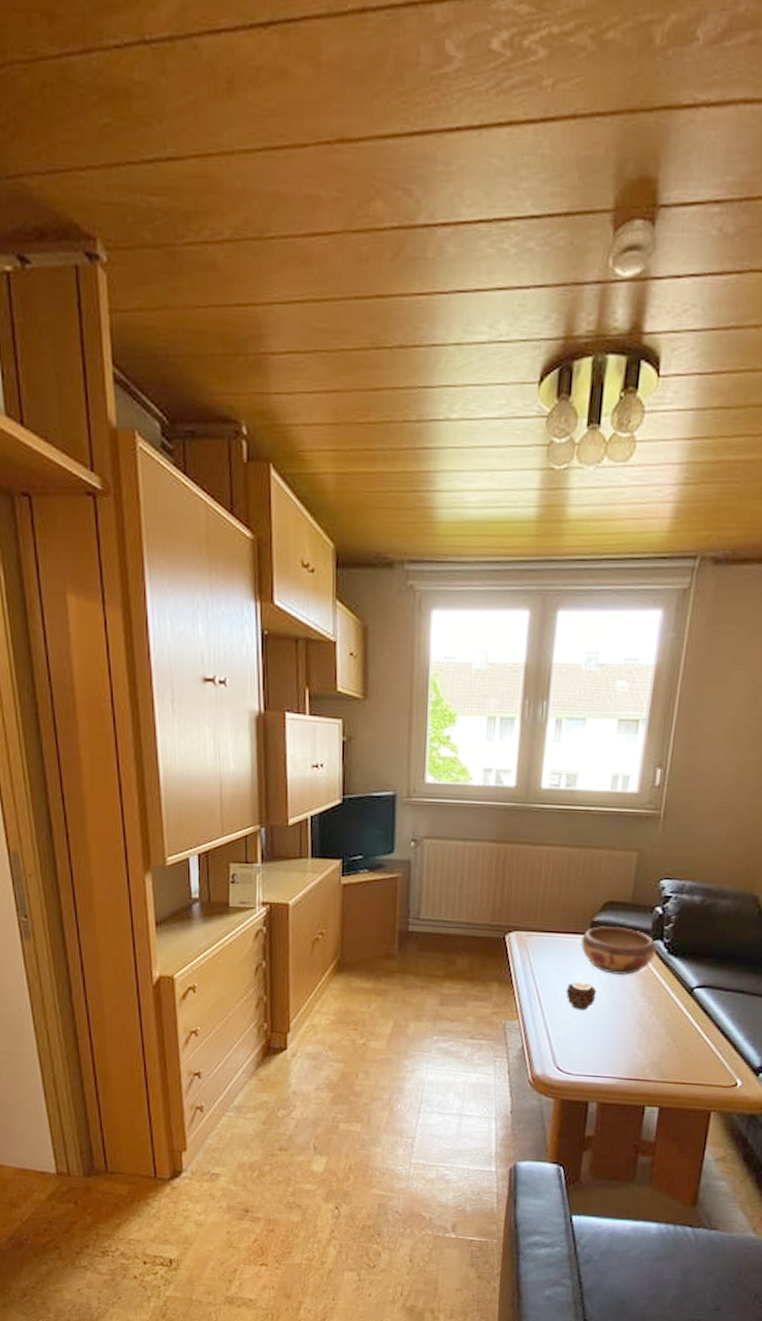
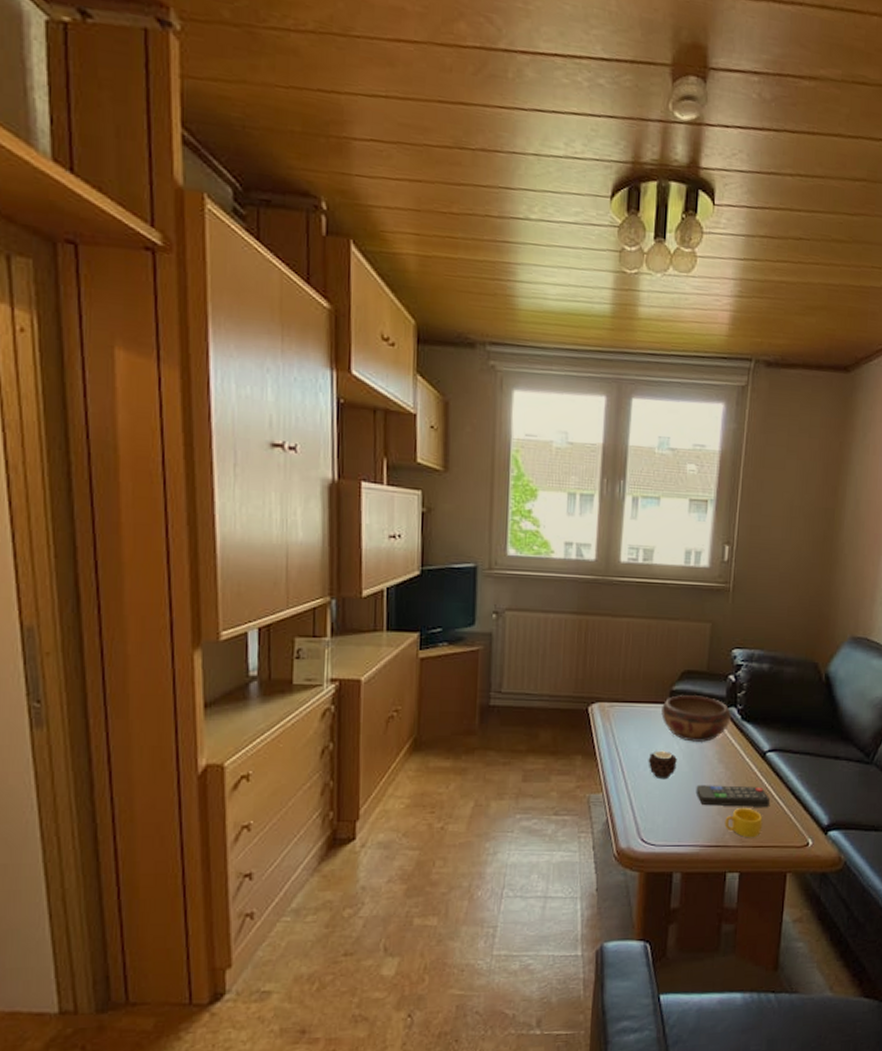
remote control: none [615,1018,697,1044] -> present [695,785,771,807]
cup: none [645,1043,687,1074] -> present [724,808,763,838]

